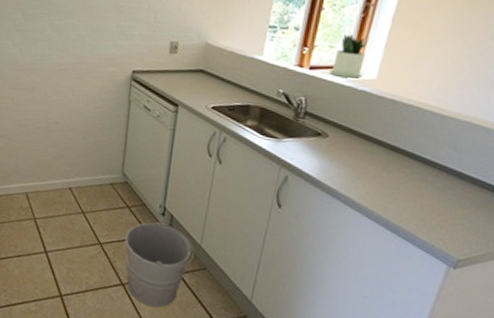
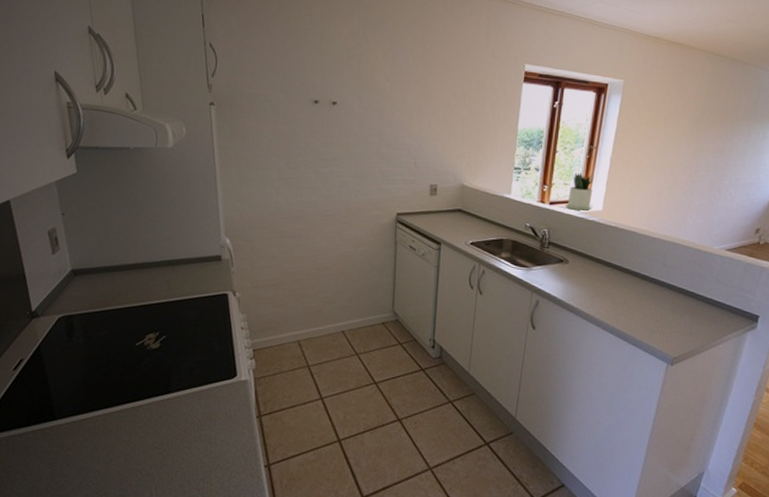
bucket: present [125,222,194,308] -> none [399,355,463,438]

